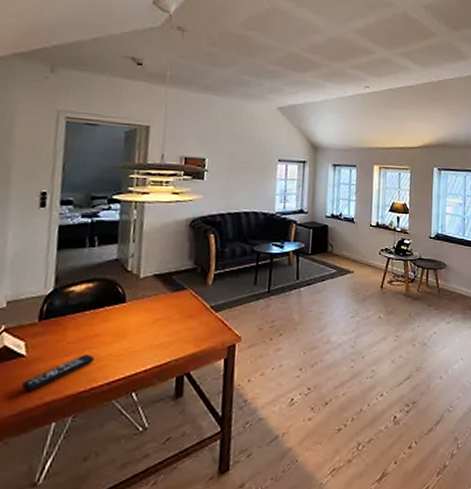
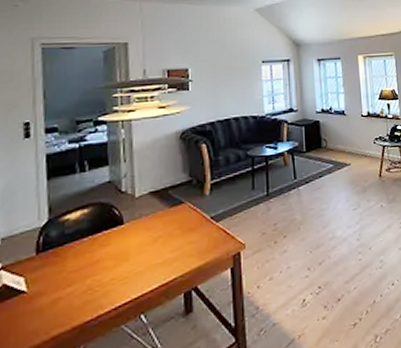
remote control: present [21,355,94,391] -> none [25,281,97,327]

